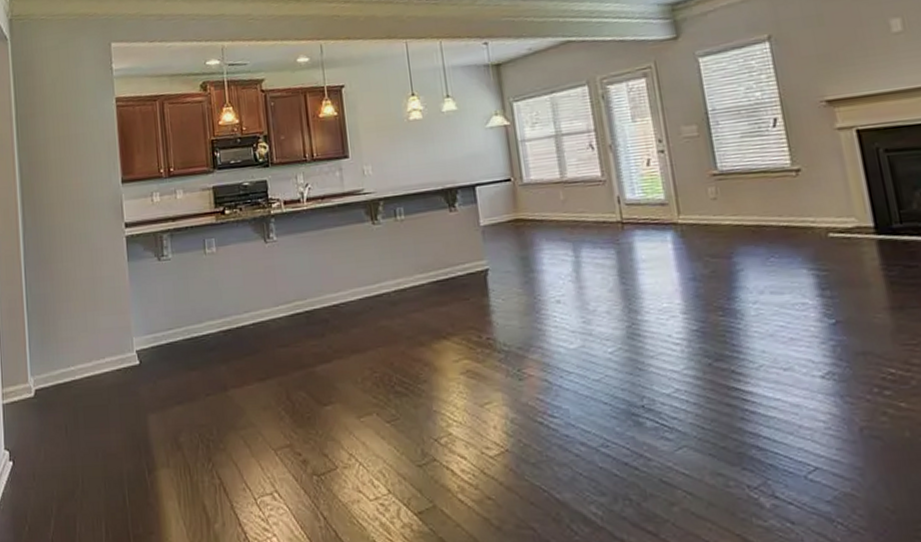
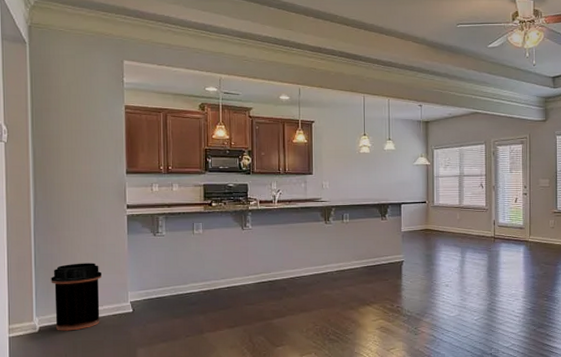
trash can: none [45,301,103,394] -> present [51,263,101,331]

